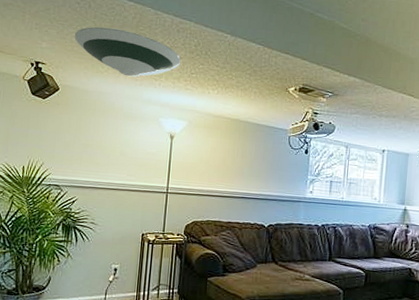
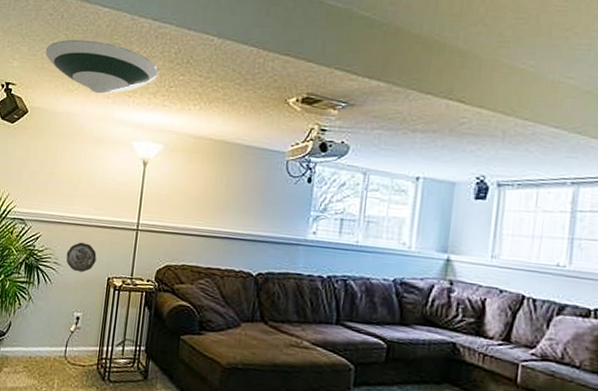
decorative plate: none [102,204,131,230] -> present [66,242,97,273]

